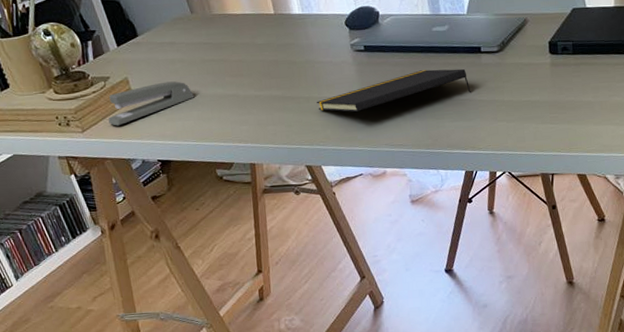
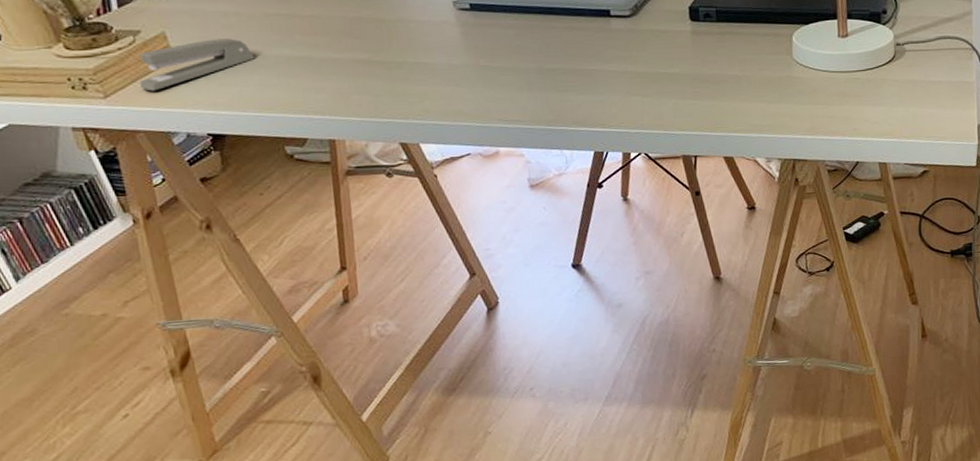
notepad: present [316,68,471,112] -> none [411,34,599,81]

